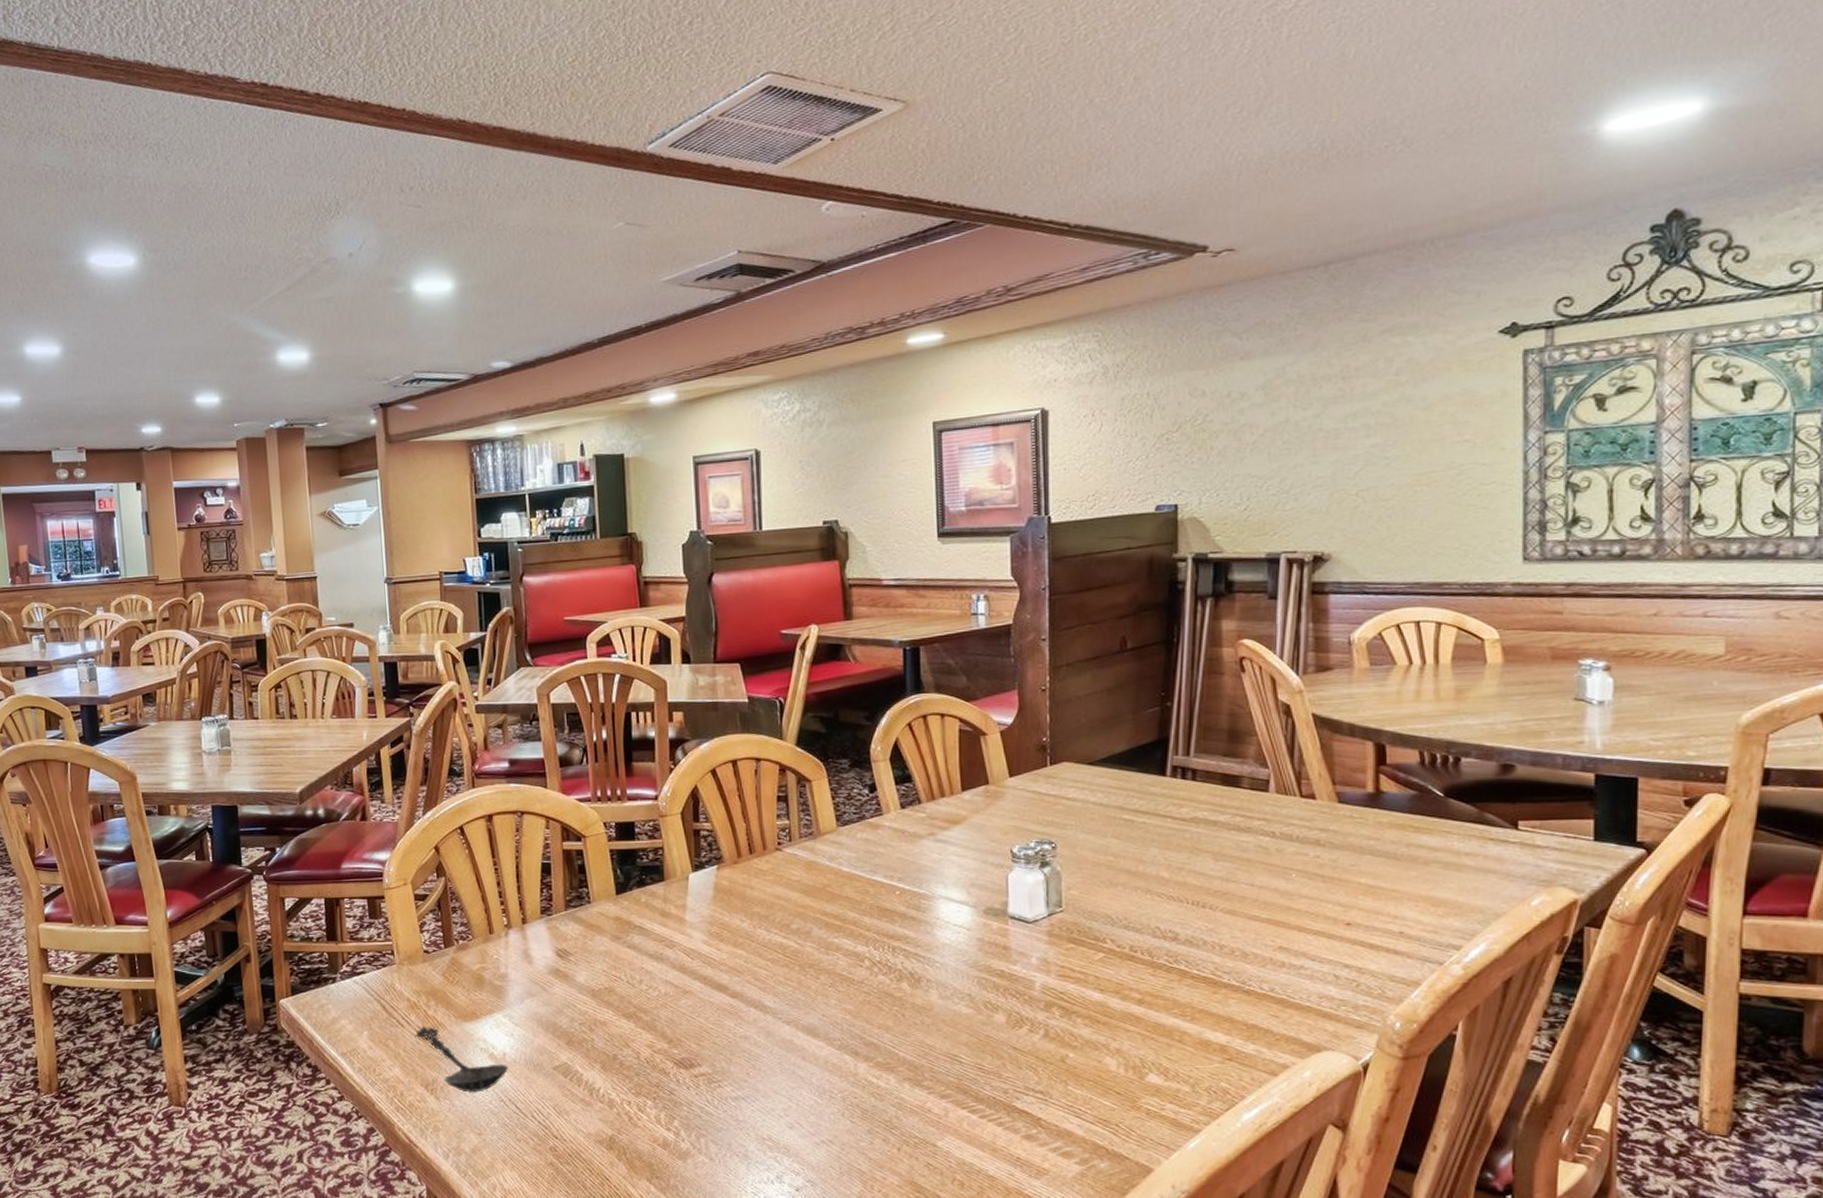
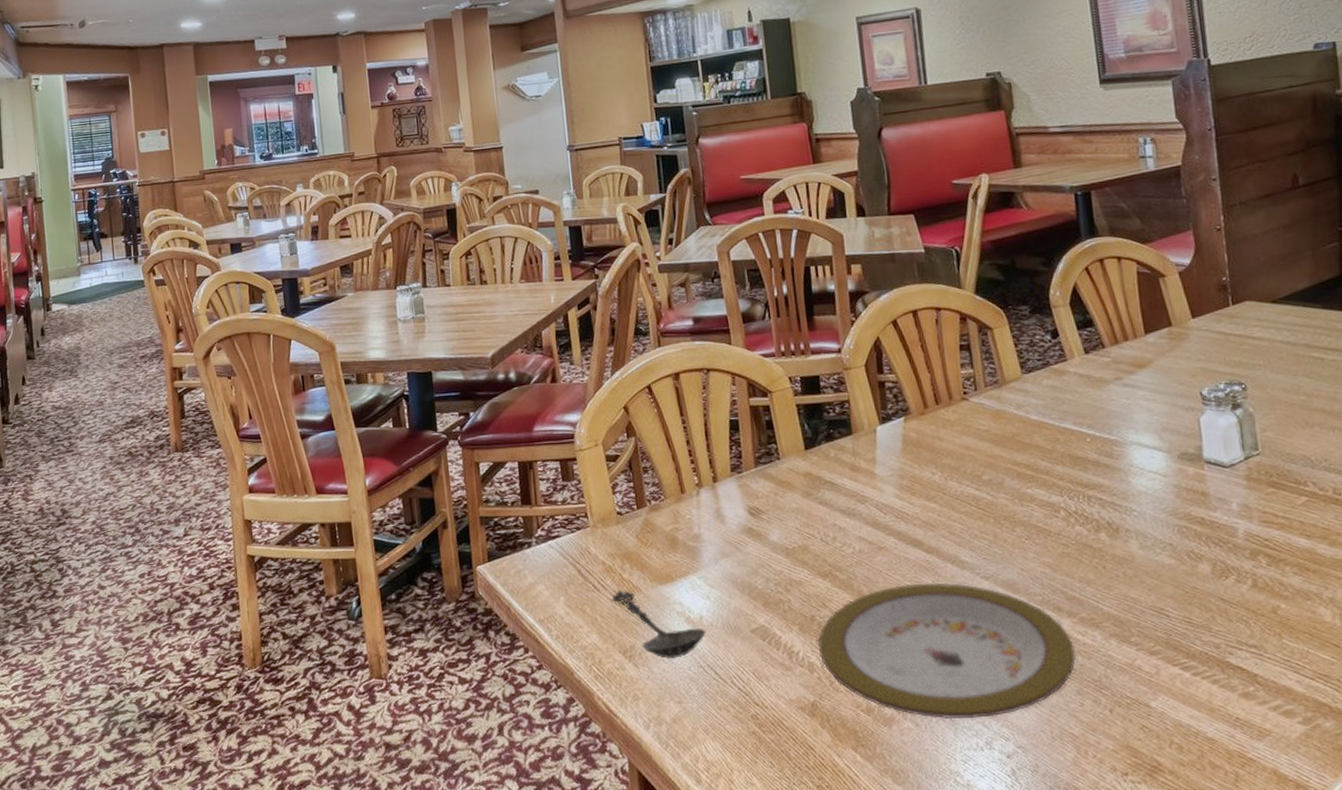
plate: none [619,1026,870,1155] -> present [818,583,1077,720]

